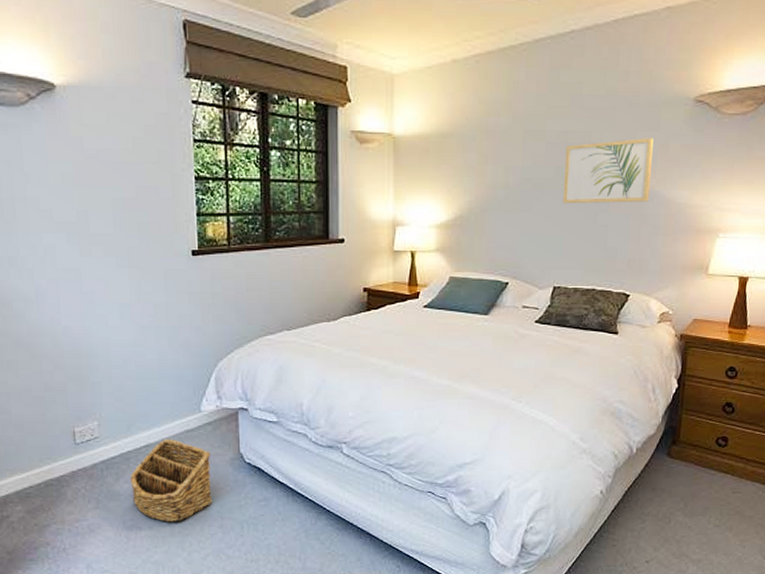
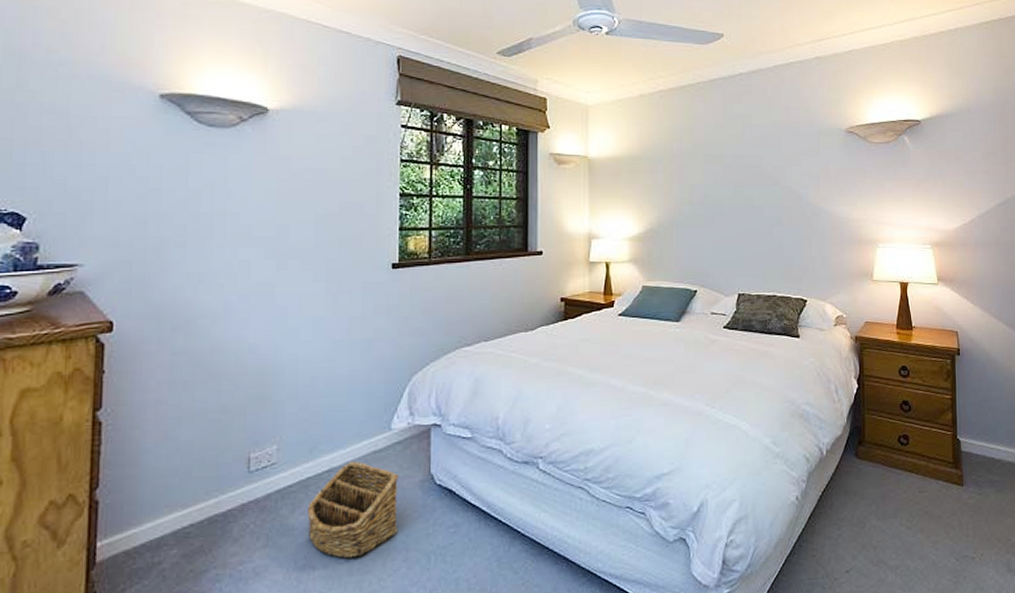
wall art: present [562,137,653,204] -> none [741,161,816,219]

